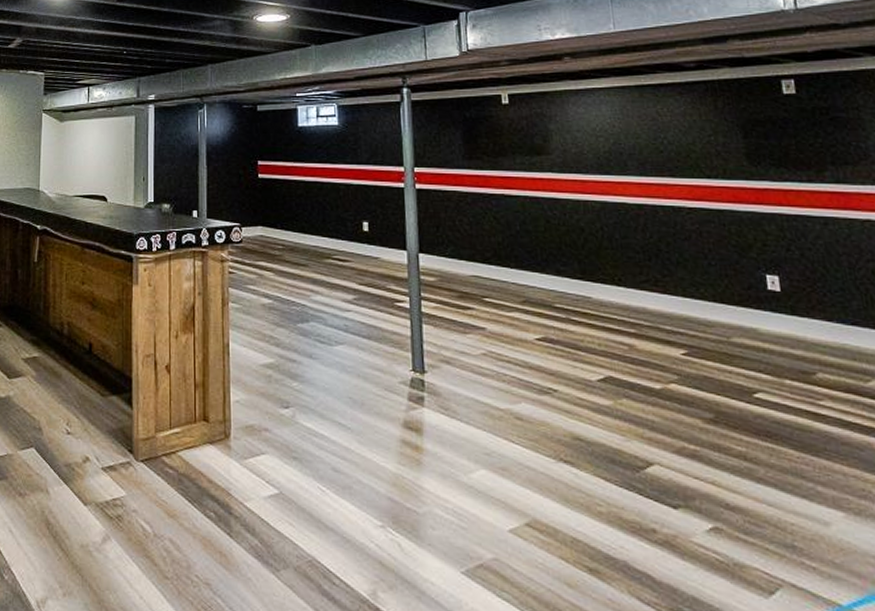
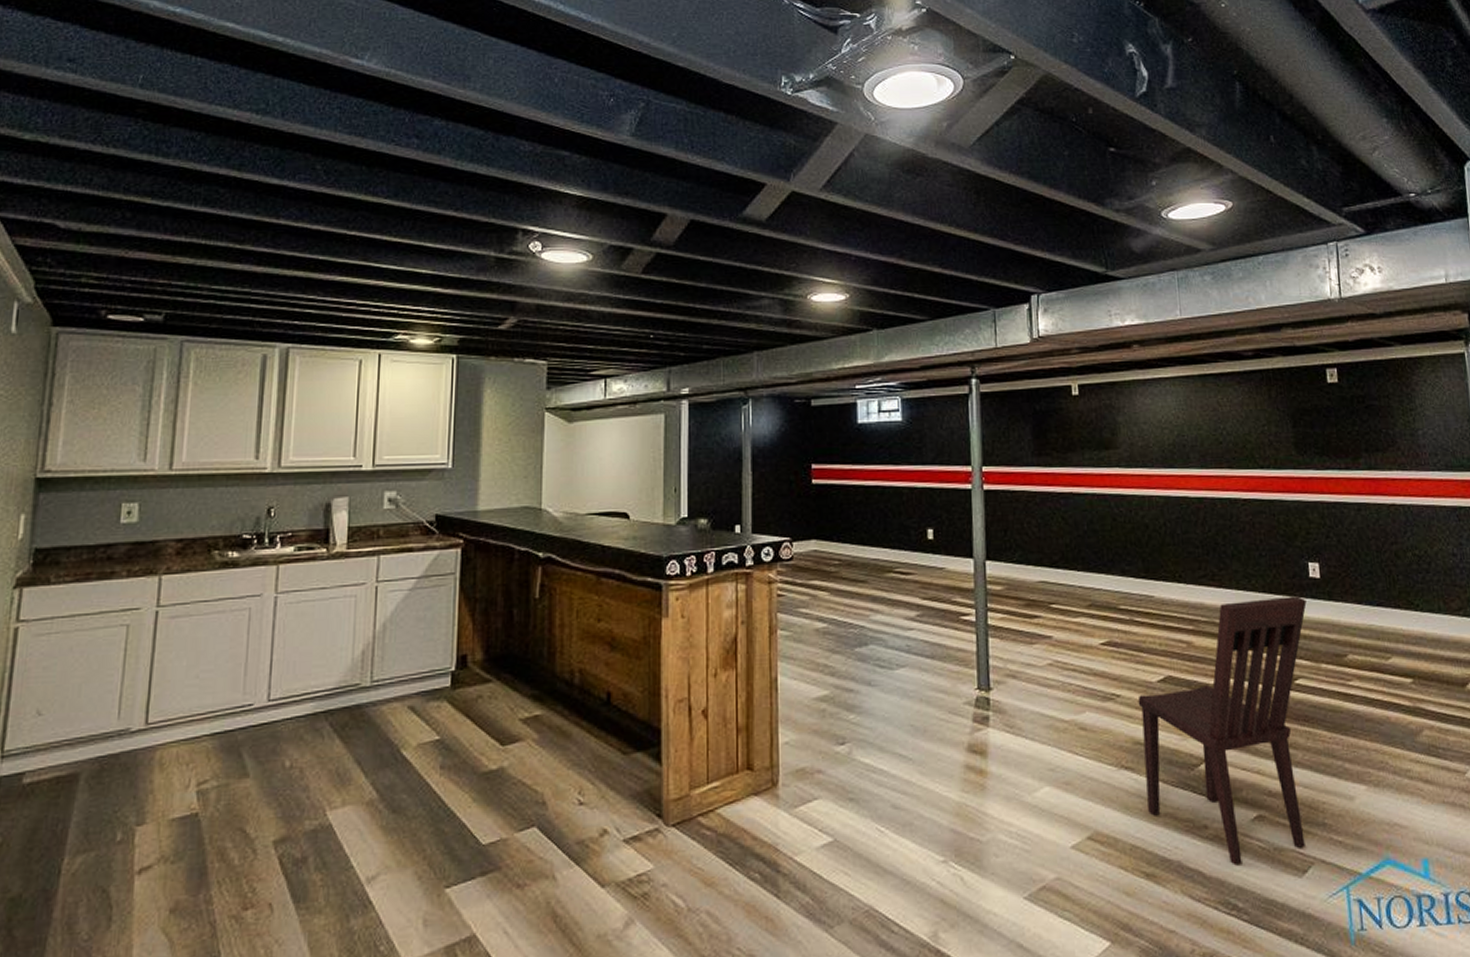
dining chair: none [576,308,771,574] -> present [1137,596,1307,864]

